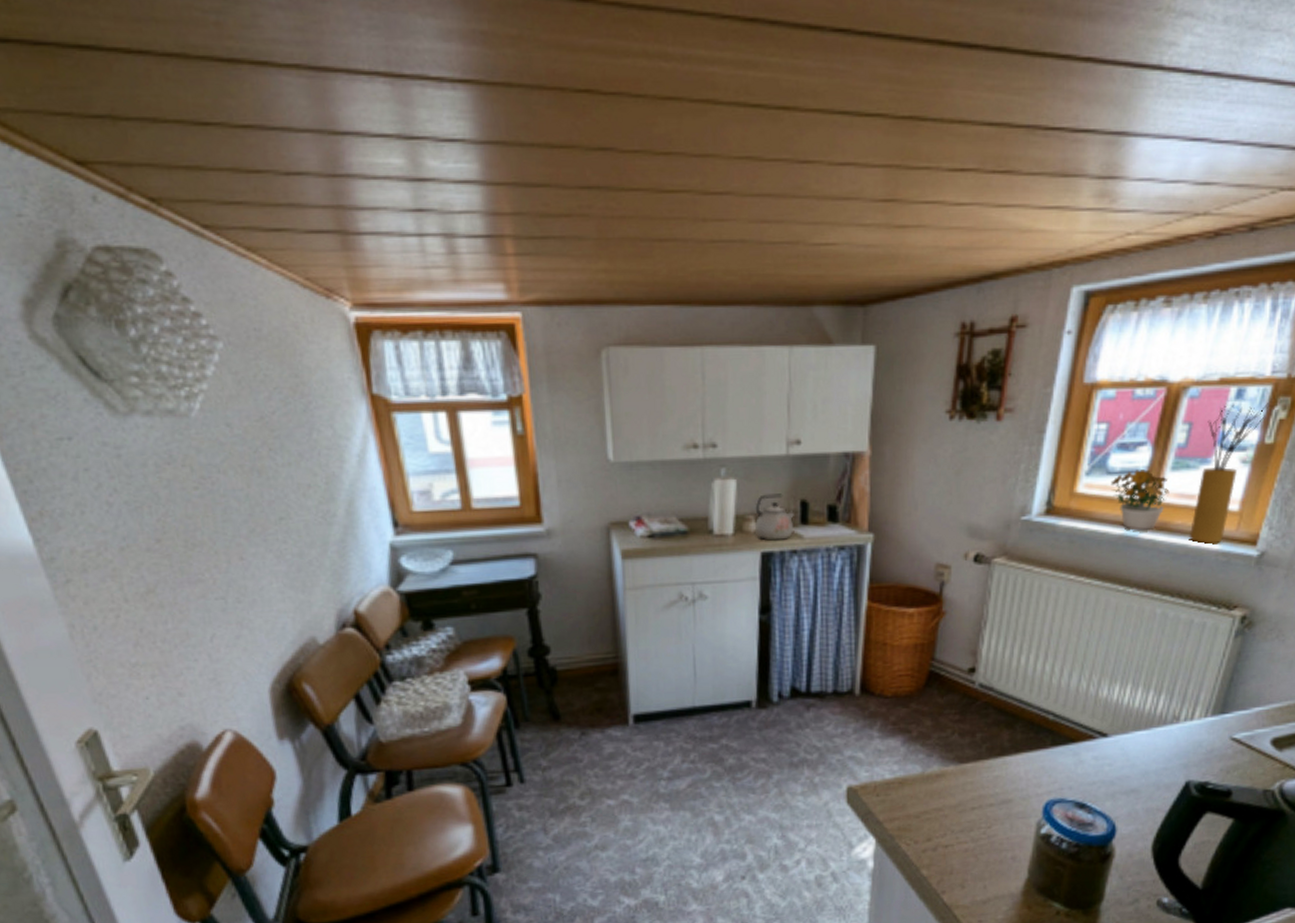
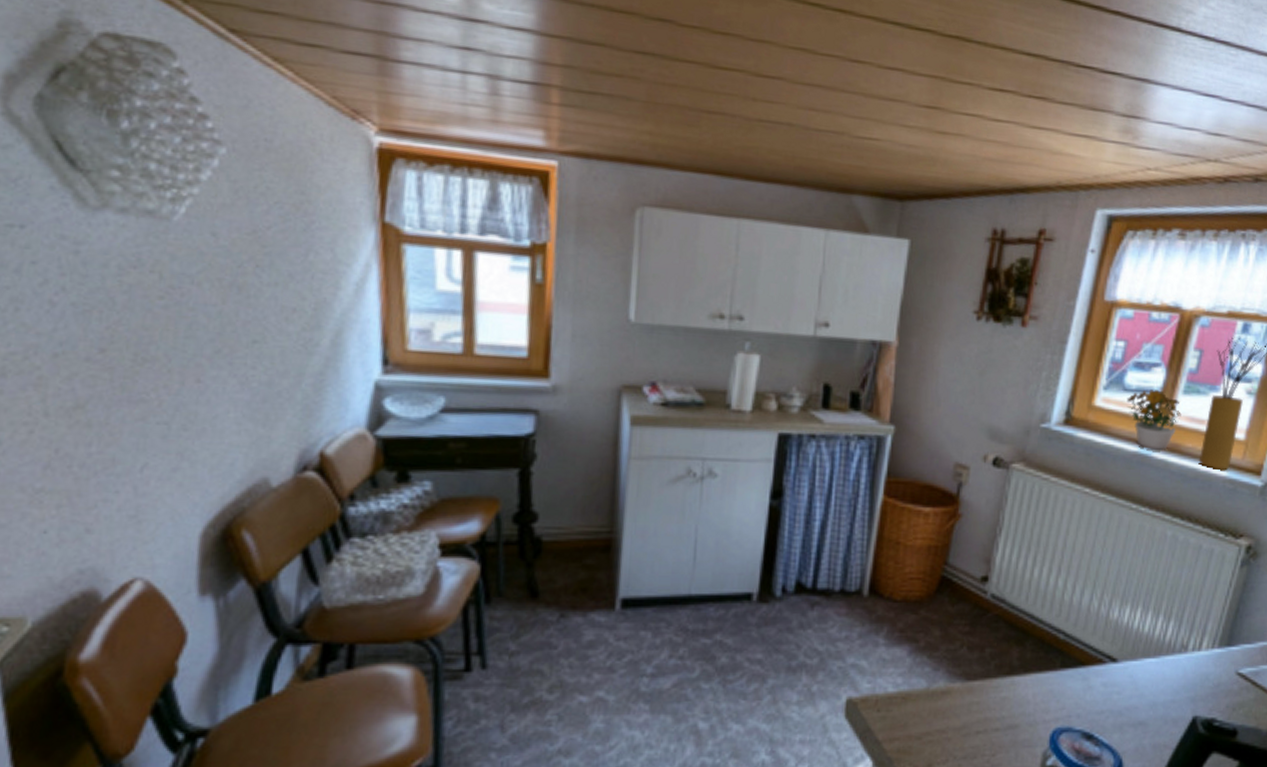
kettle: present [754,493,795,541] -> none [773,373,817,423]

